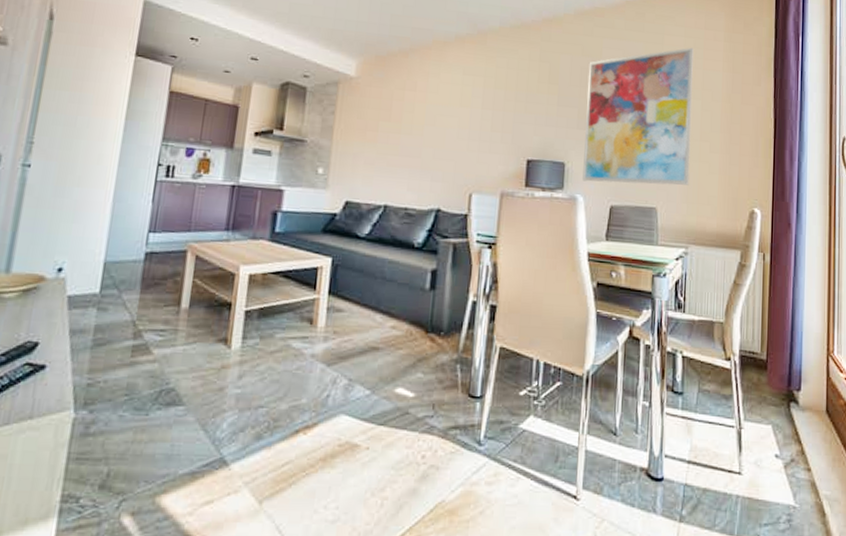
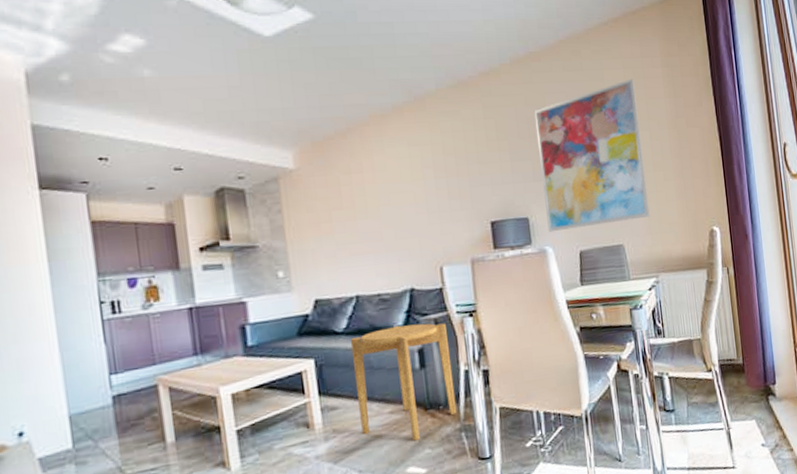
side table: none [361,241,464,362] -> present [350,323,457,441]

